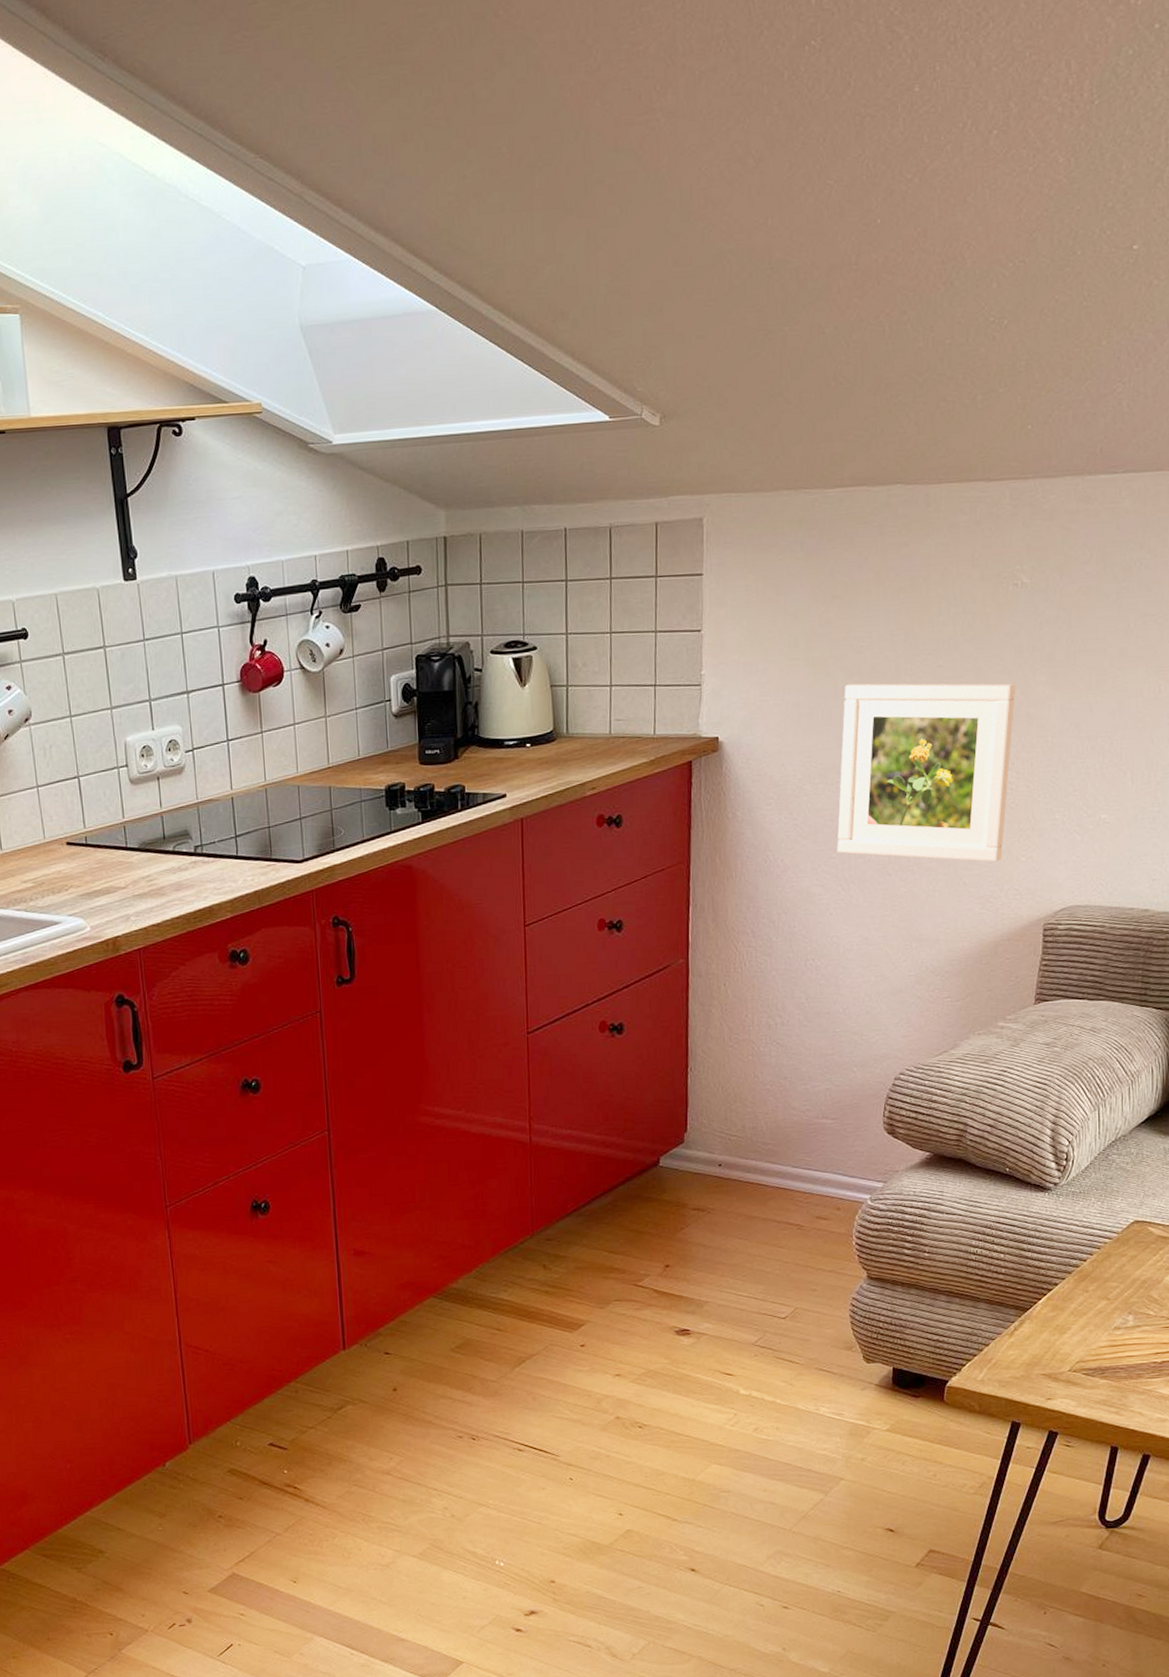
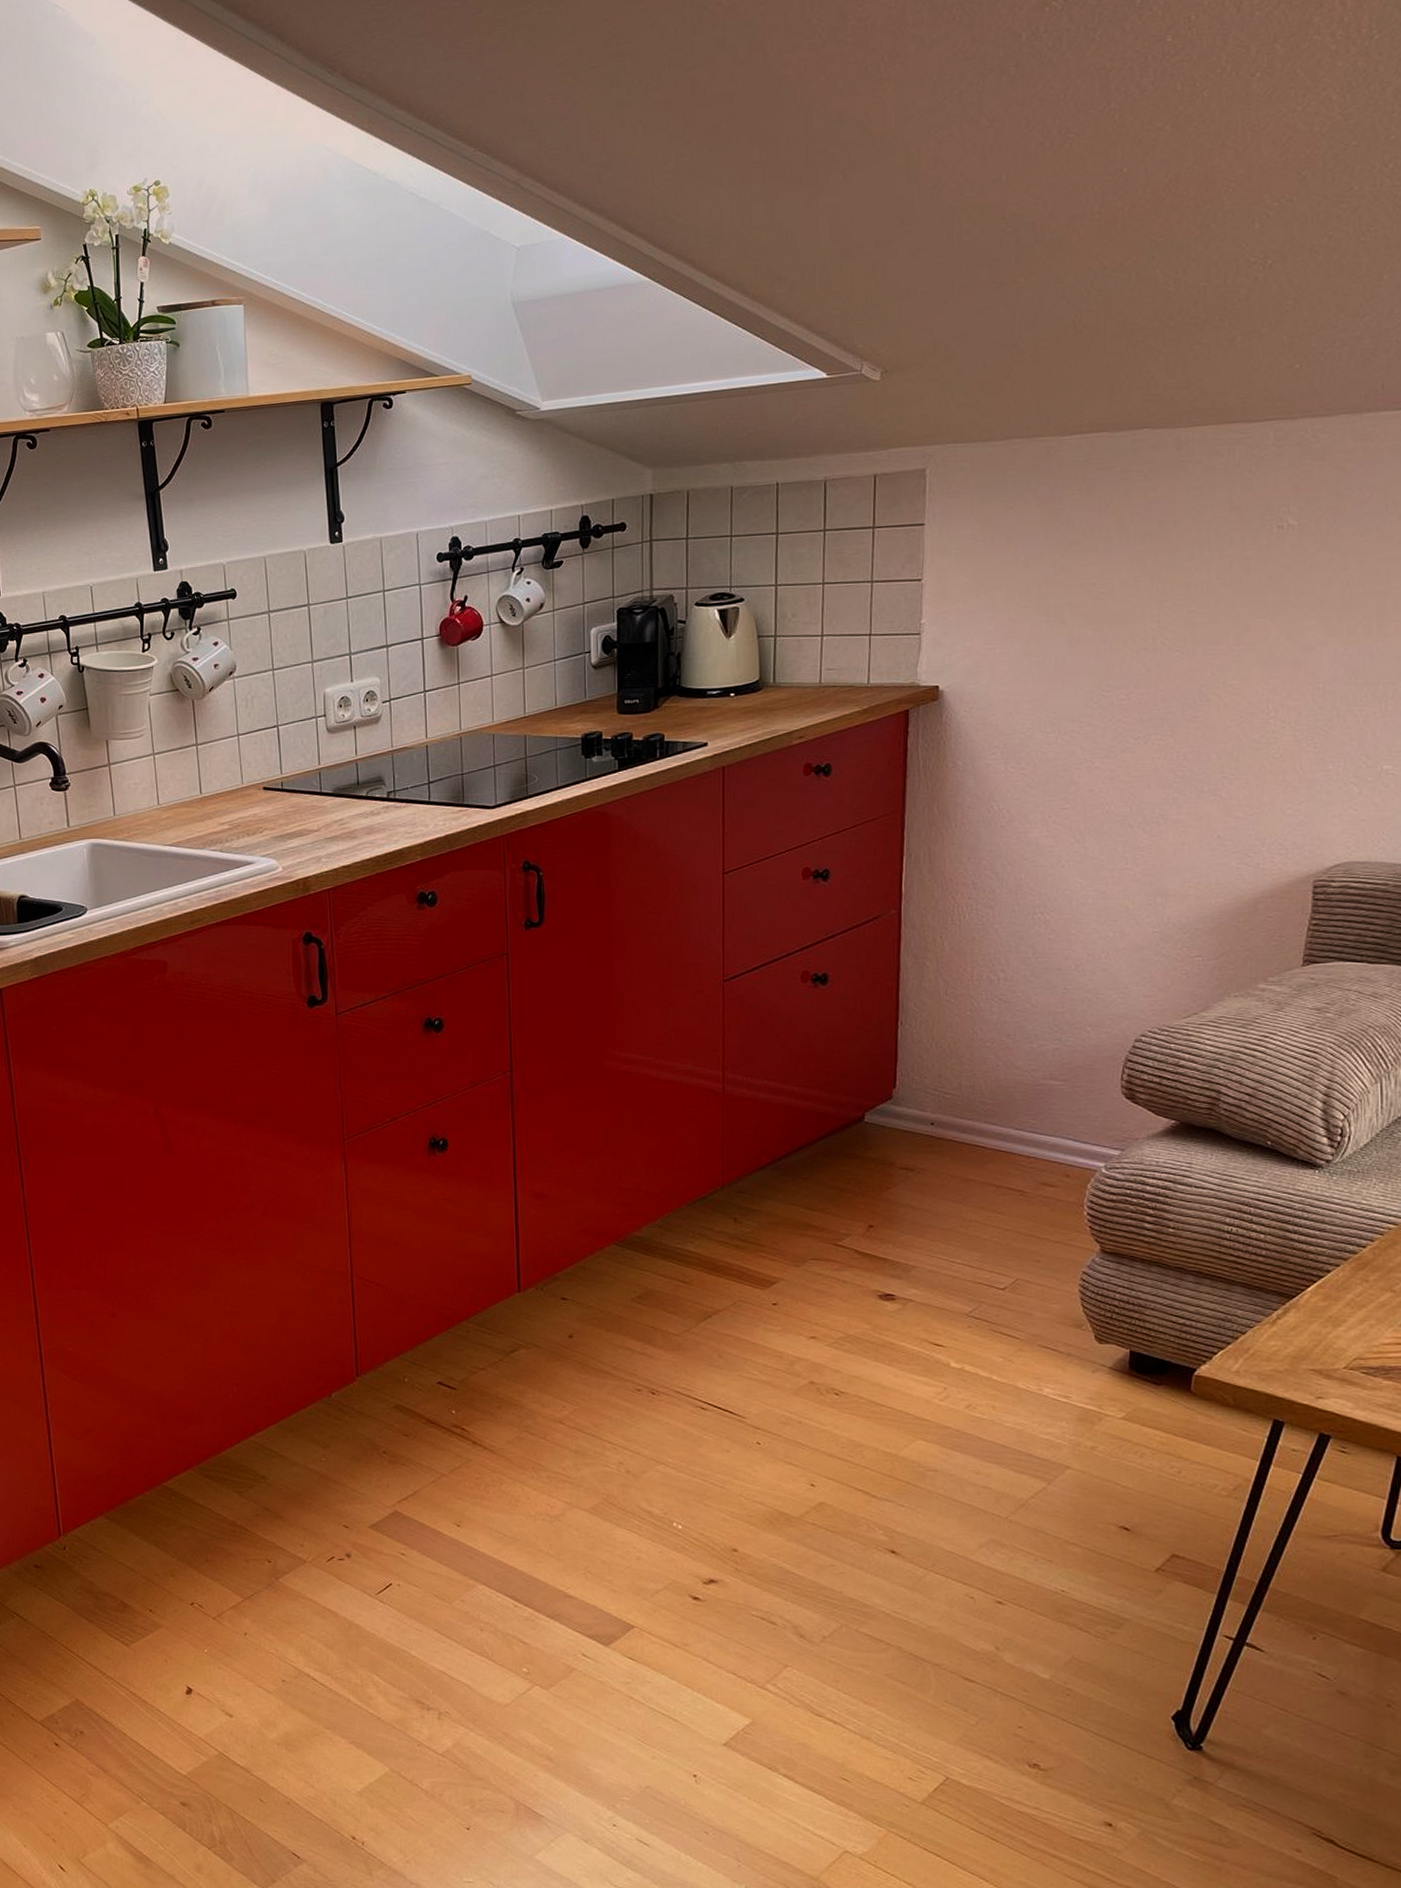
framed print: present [837,683,1015,863] -> none [1070,628,1280,815]

